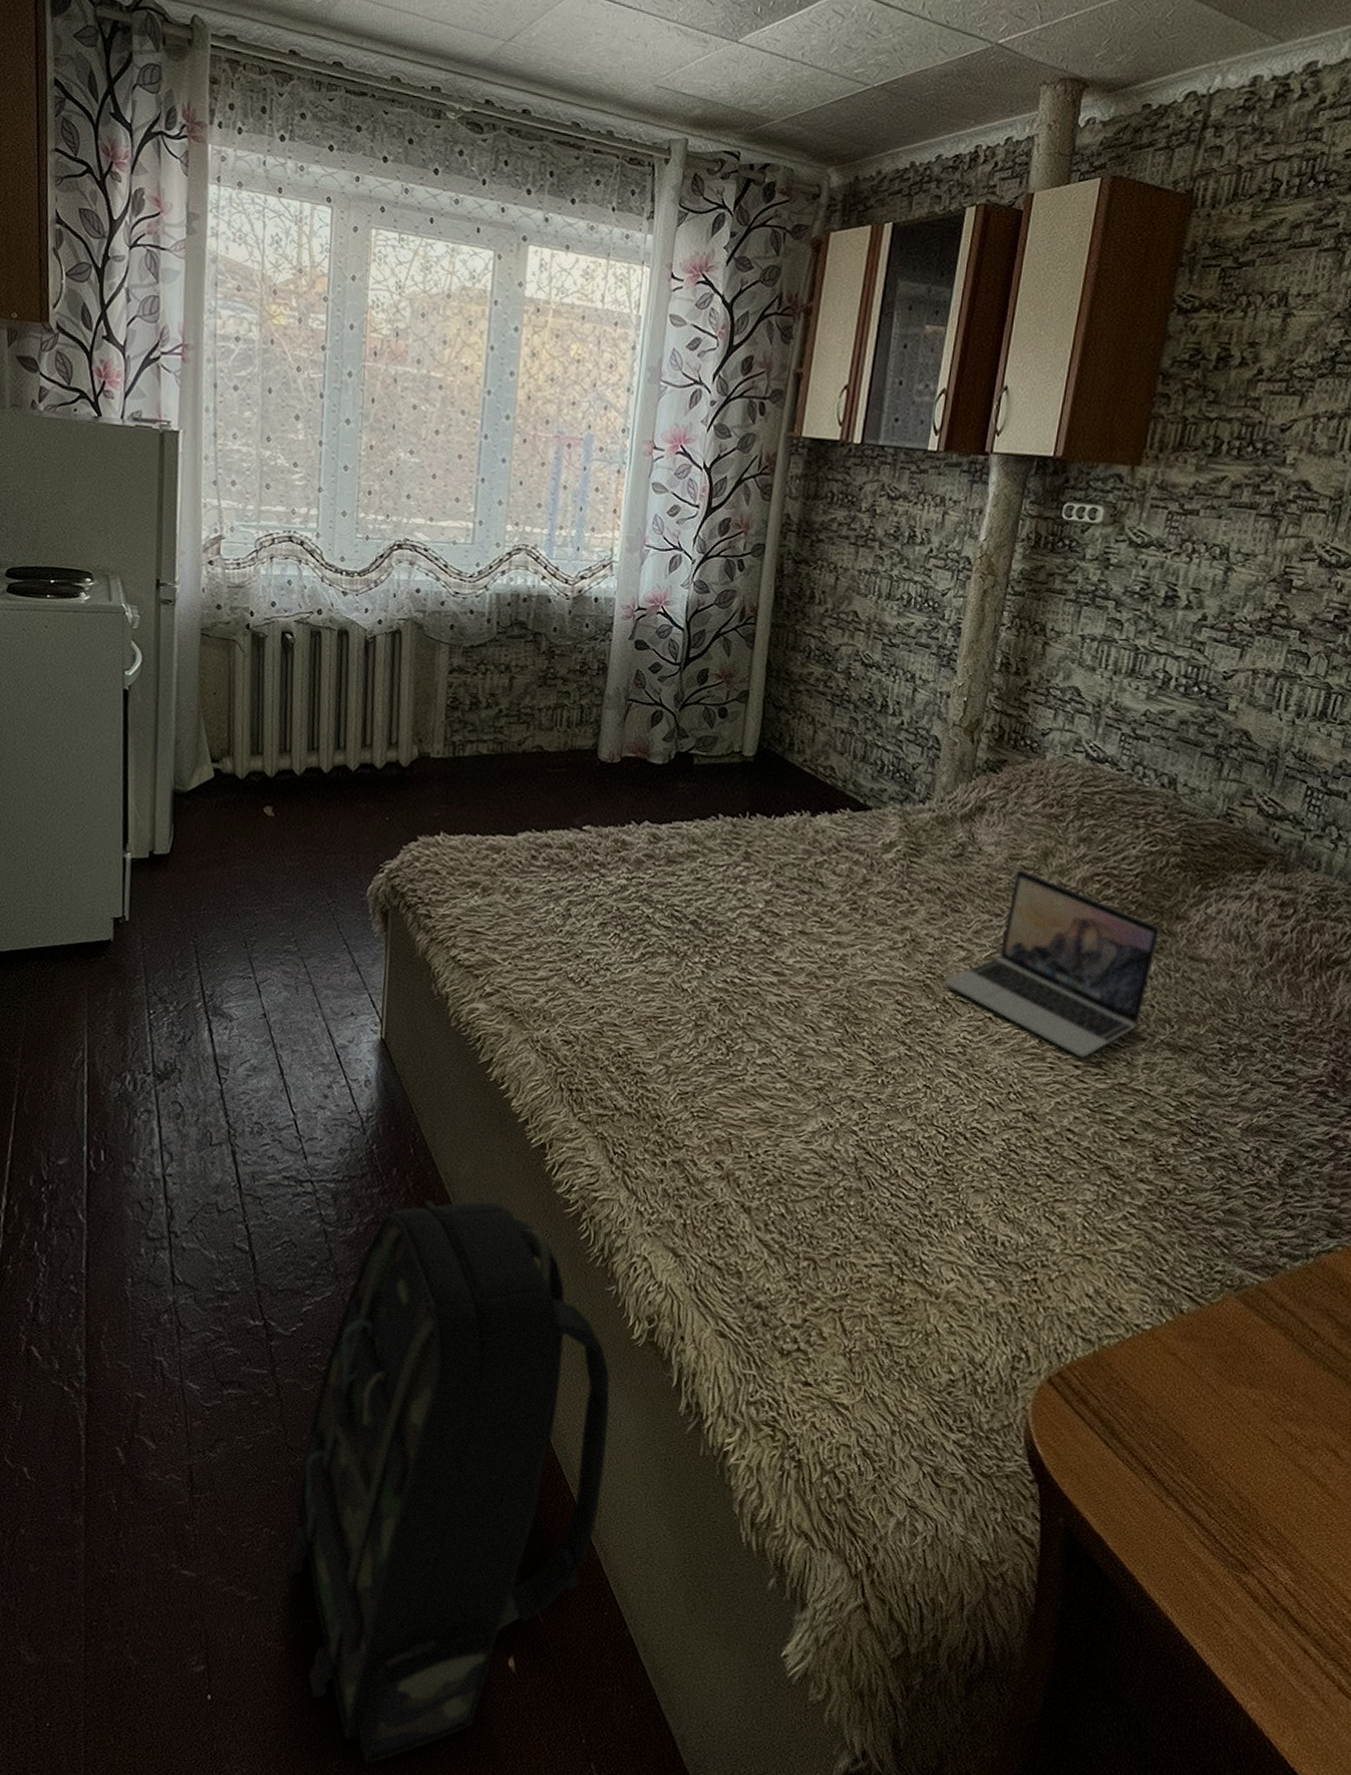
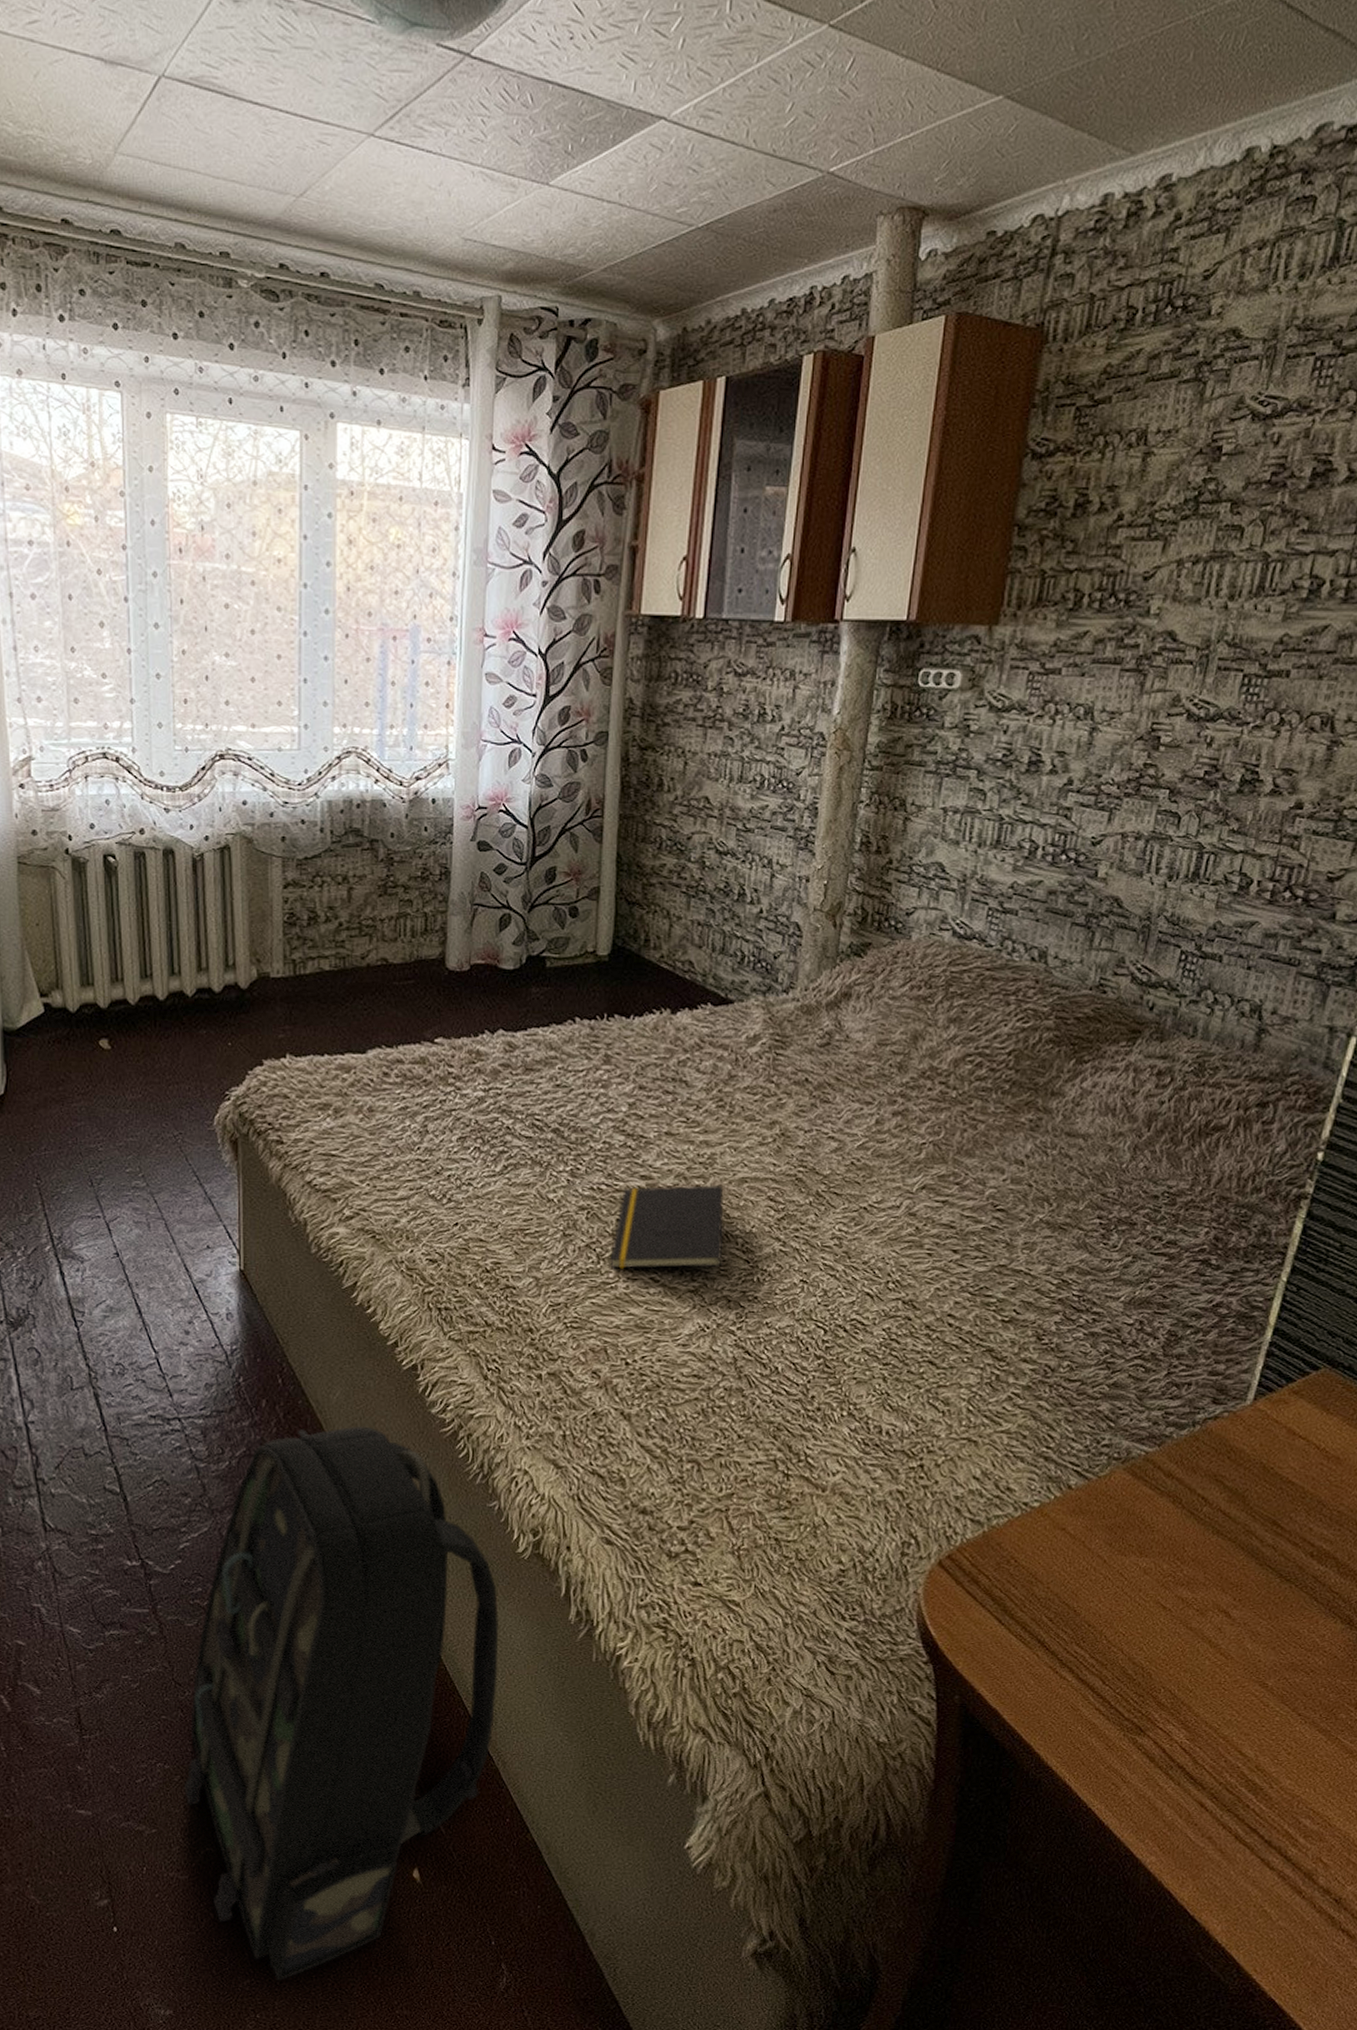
notepad: none [738,983,853,1067] -> present [609,1184,724,1269]
laptop: present [943,869,1161,1058] -> none [816,1054,1036,1242]

